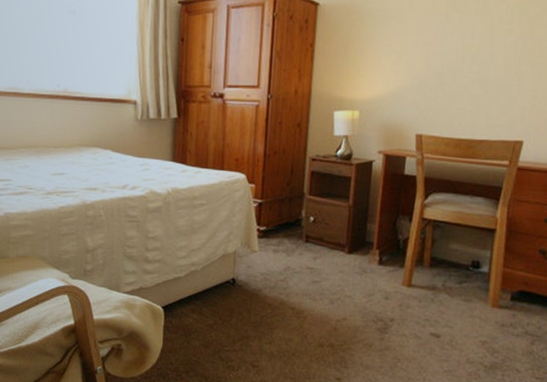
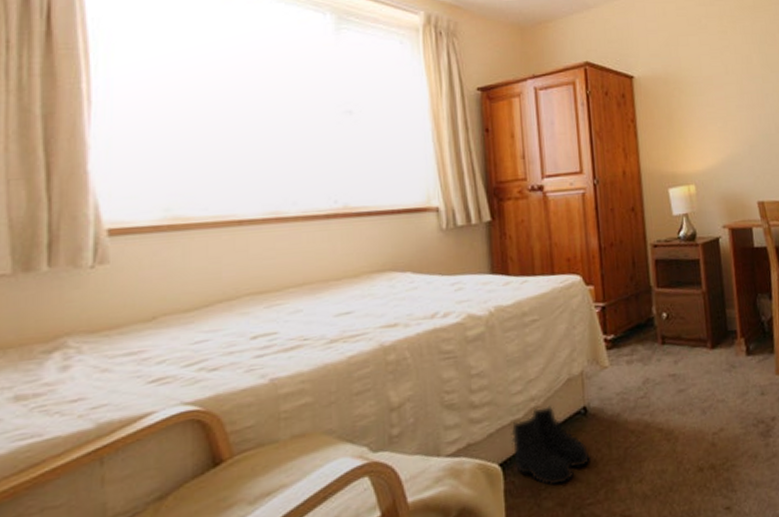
boots: none [173,271,234,332] -> present [511,405,592,486]

